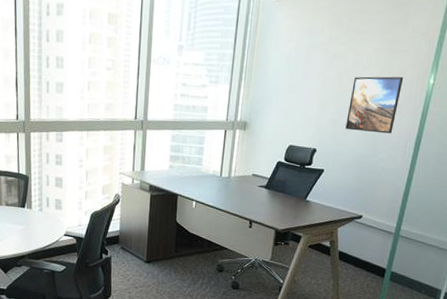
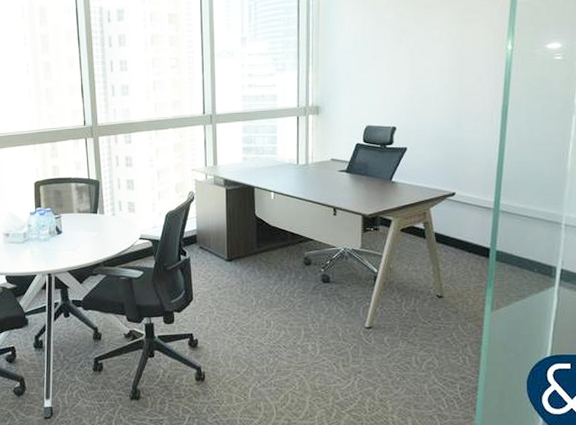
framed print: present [345,76,404,134] -> none [424,45,479,105]

